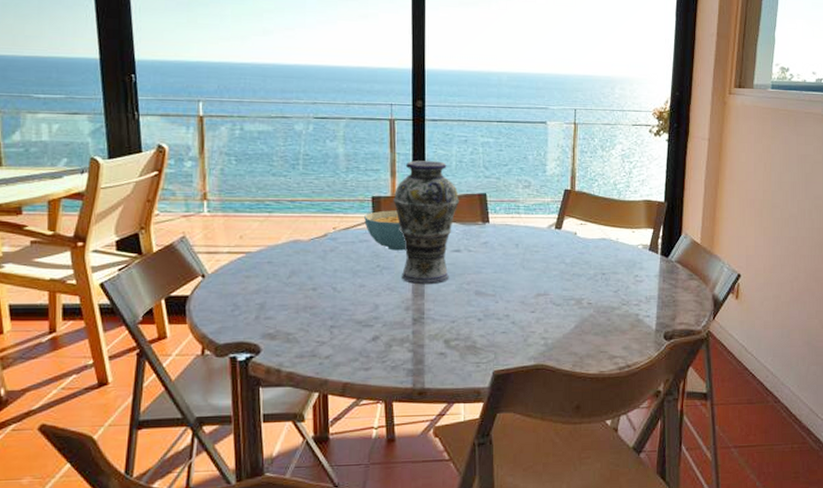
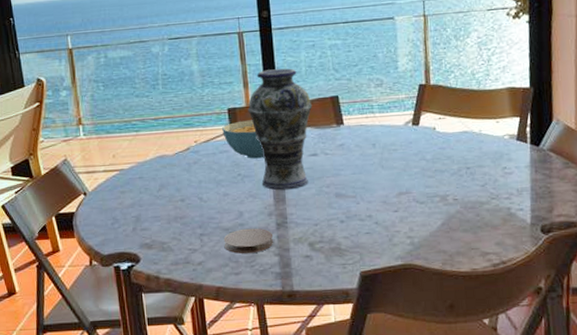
coaster: none [355,322,409,349] -> present [223,228,274,254]

